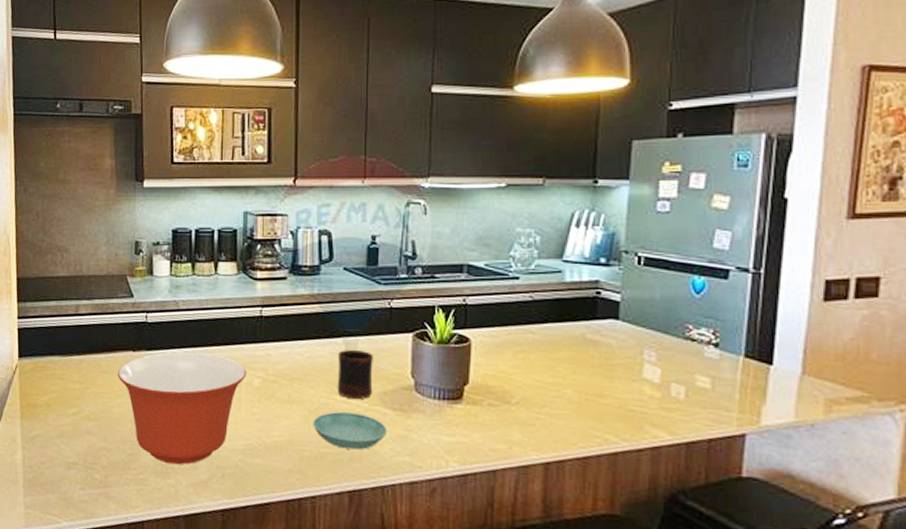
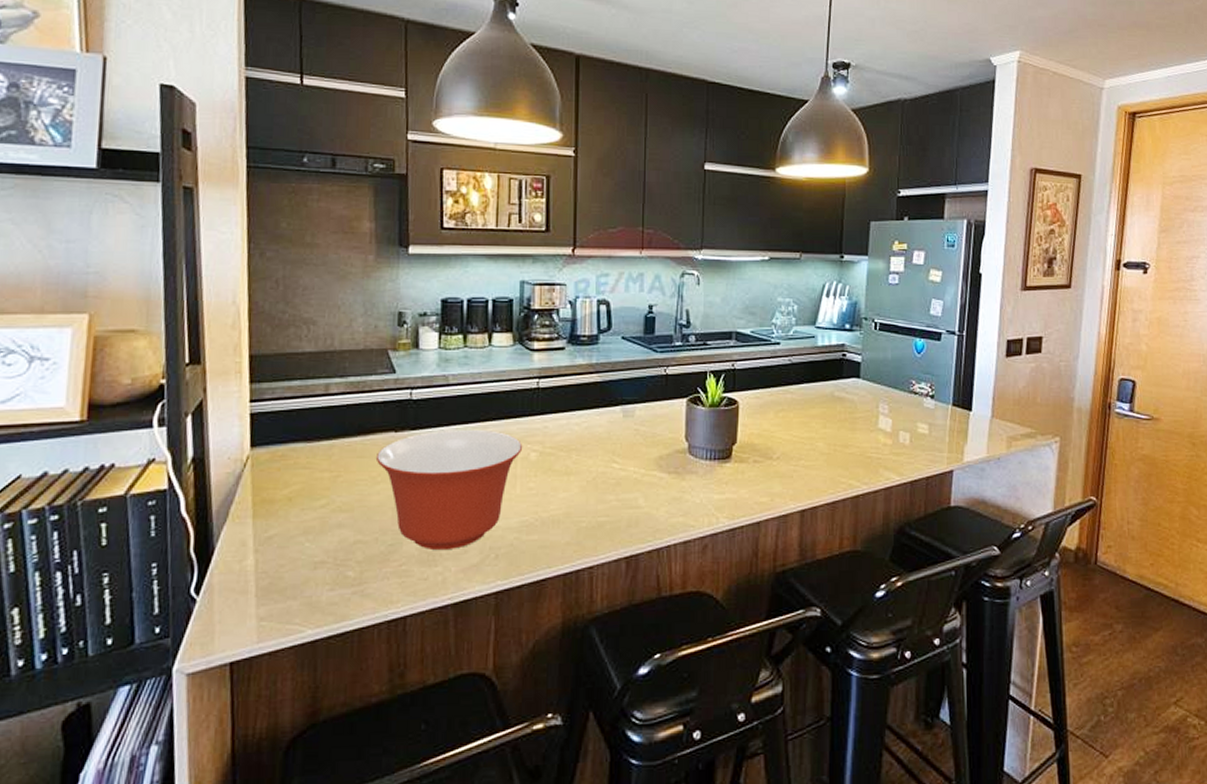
saucer: present [313,412,387,450] -> none [591,480,662,516]
mug: present [337,349,373,400] -> none [615,416,650,466]

